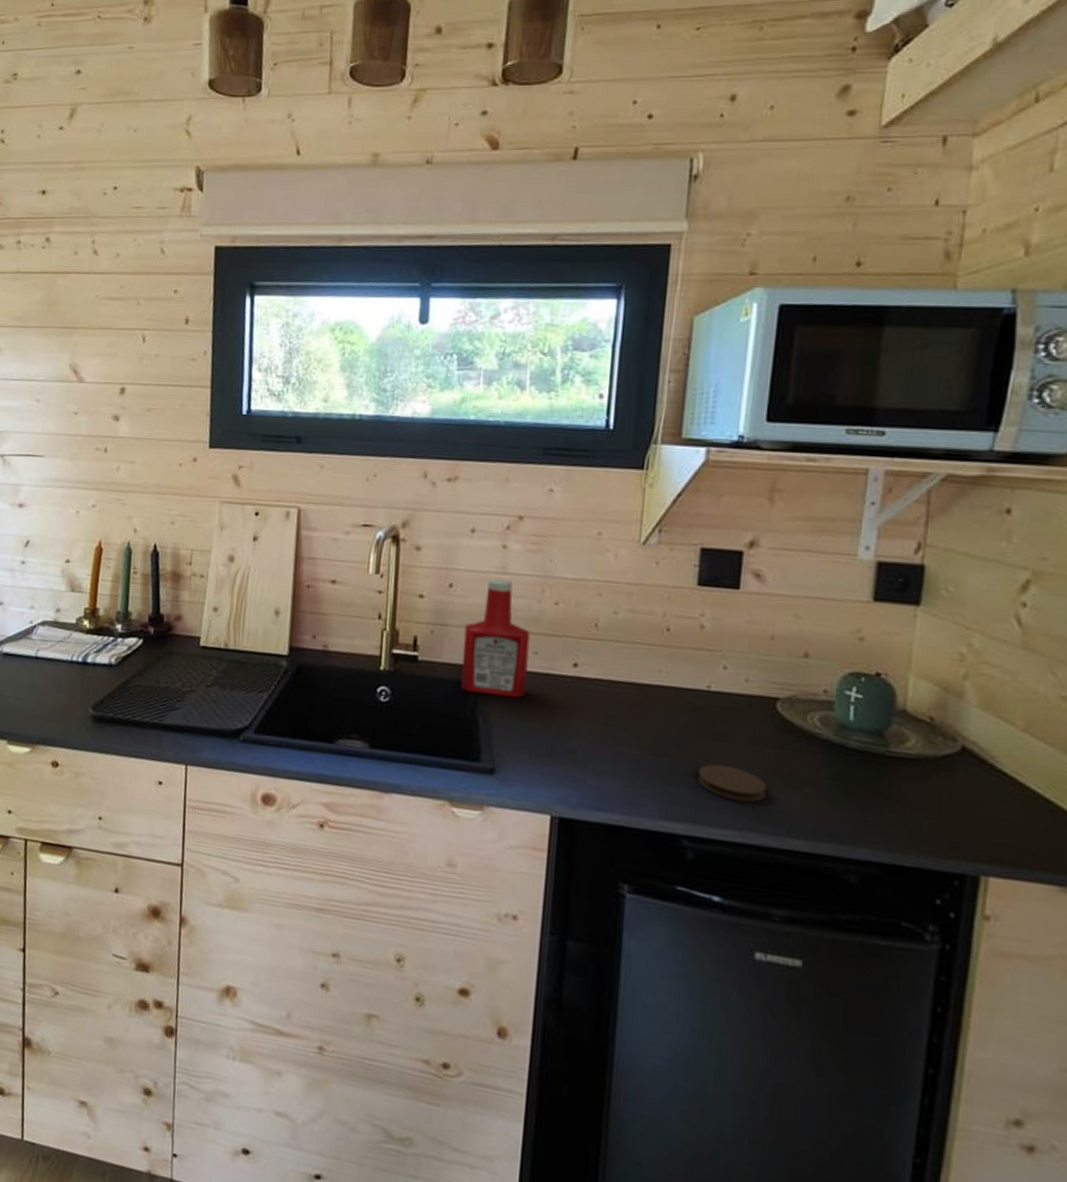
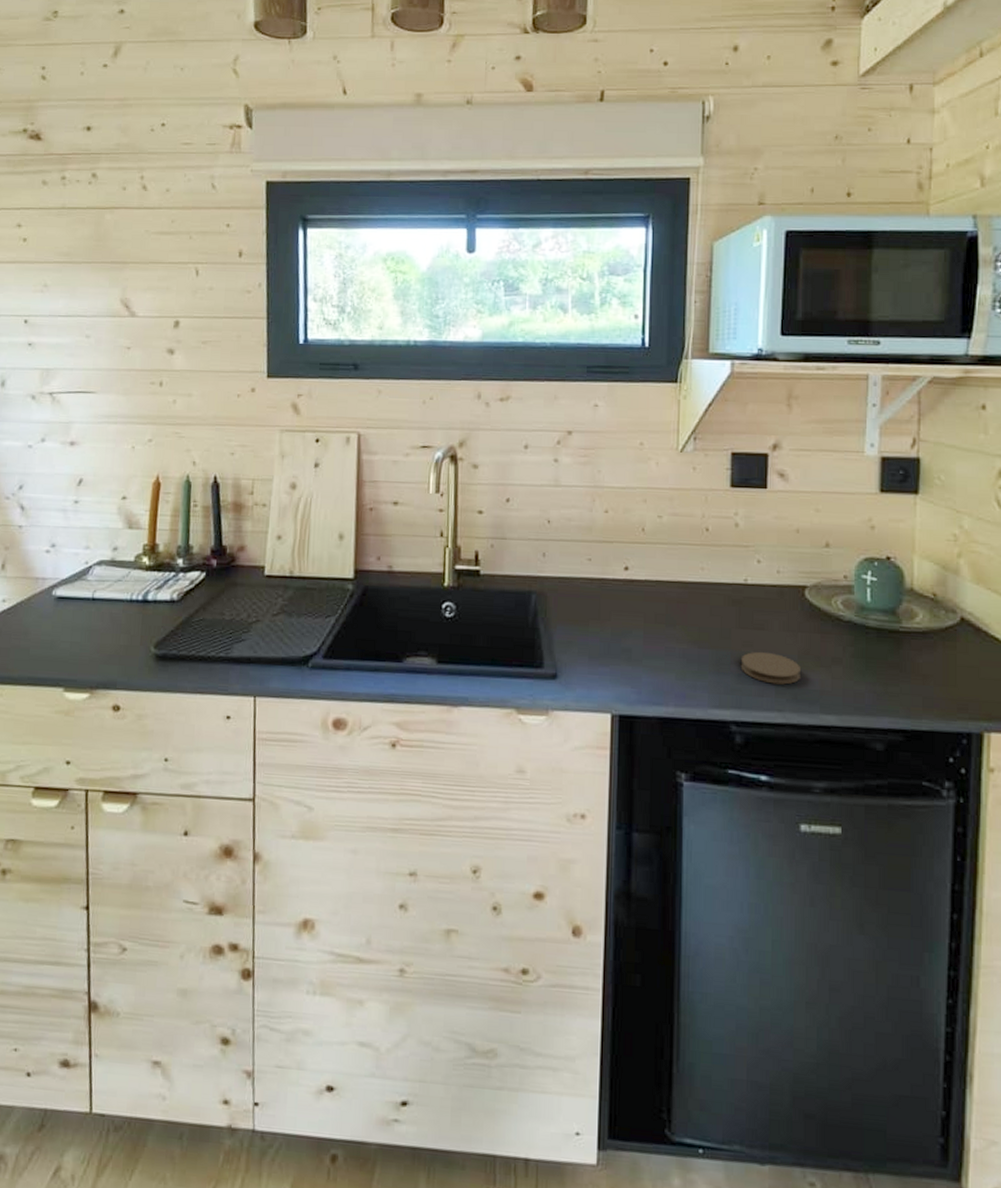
ketchup bottle: present [461,578,530,698] -> none [522,490,584,604]

